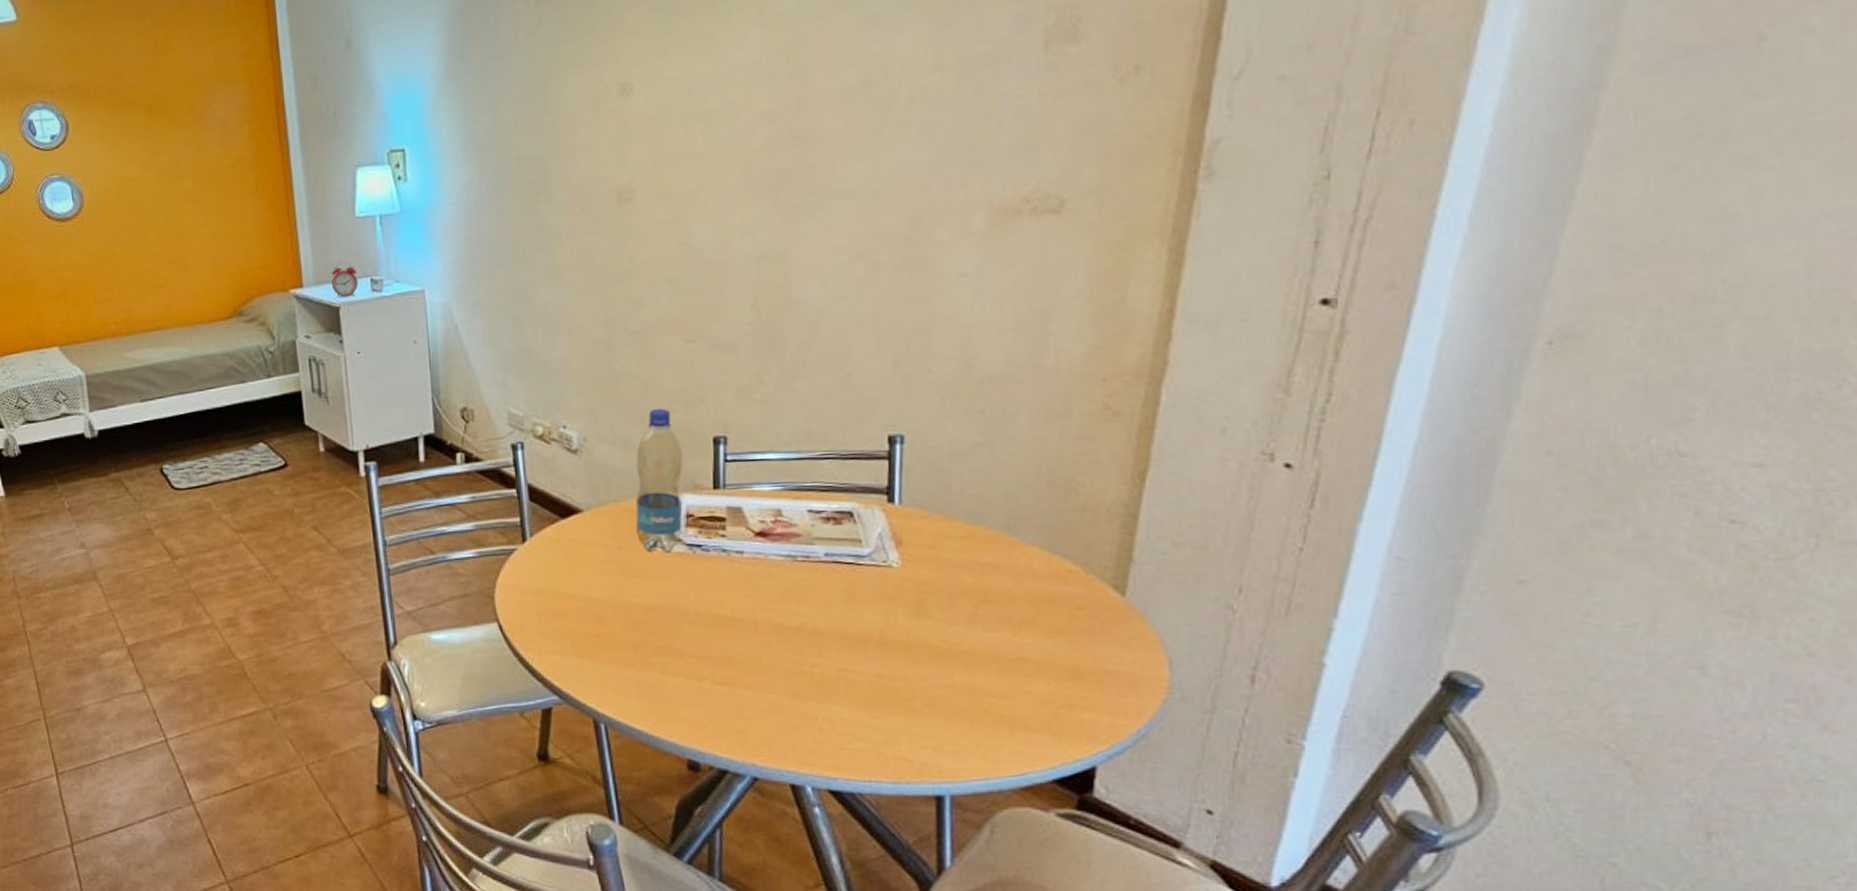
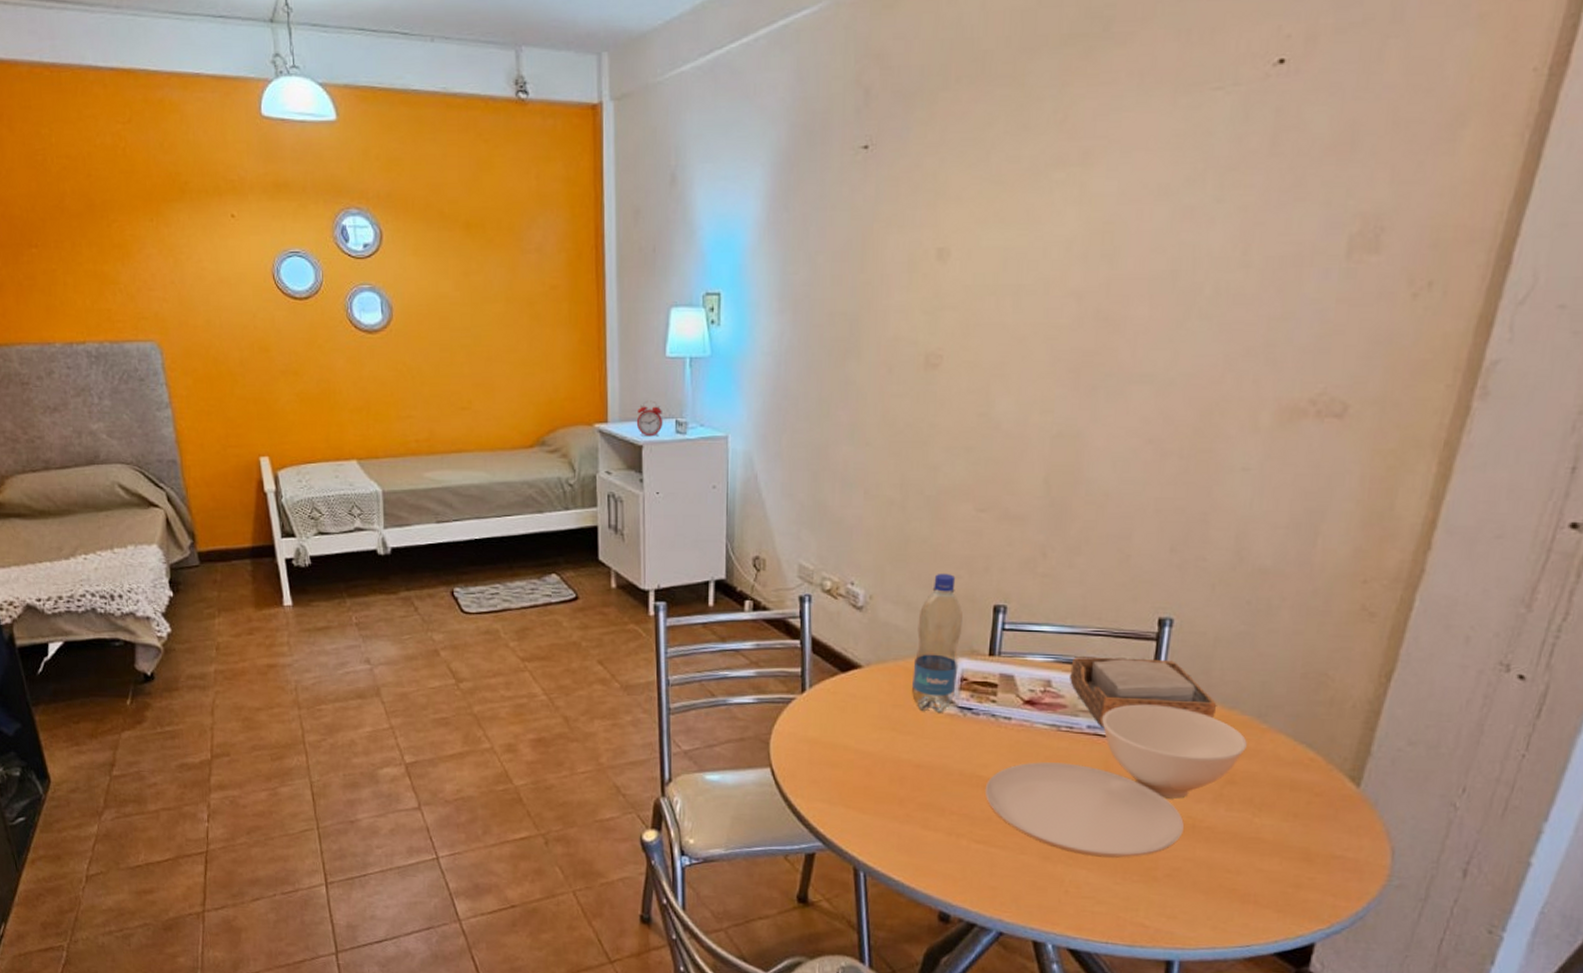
plate: none [723,594,939,691] -> present [984,762,1184,858]
napkin holder: none [800,478,959,553] -> present [1070,656,1216,726]
bowl: none [839,526,997,623] -> present [1102,704,1247,799]

